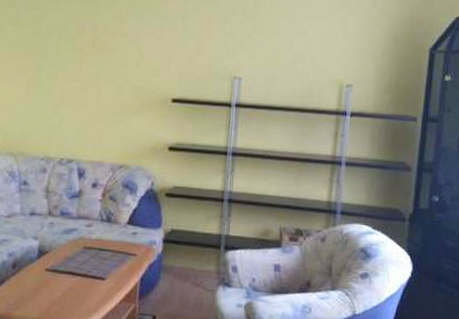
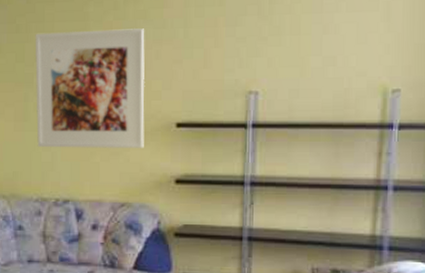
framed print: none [46,12,149,118] -> present [34,28,145,149]

